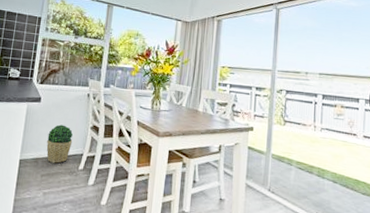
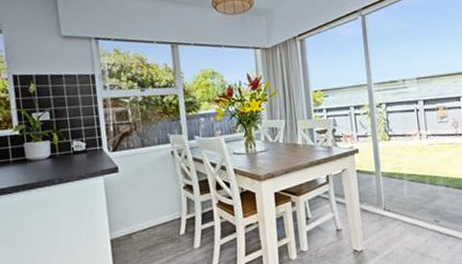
potted plant: present [46,124,73,164] -> none [136,191,167,235]

